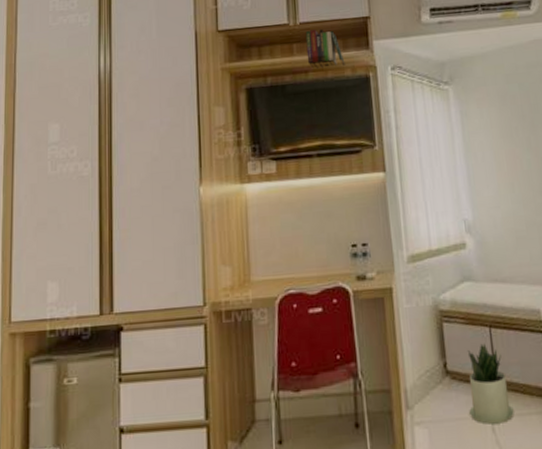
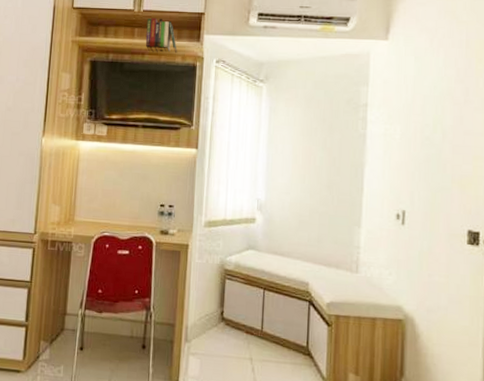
planter: present [467,343,514,424] -> none [236,301,272,366]

